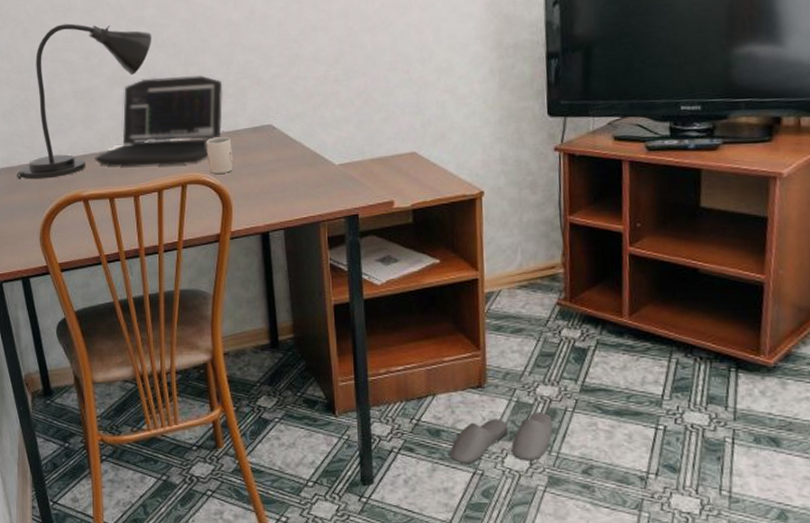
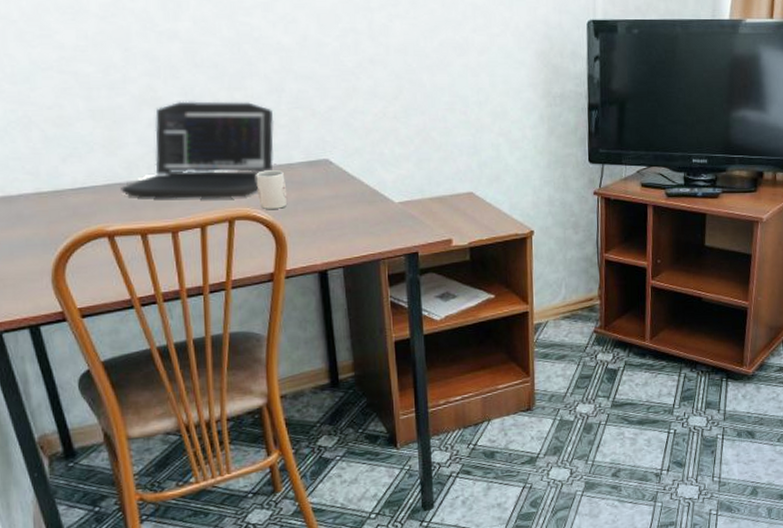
desk lamp: present [16,23,152,180] -> none [16,29,189,212]
slippers: present [450,412,553,465] -> none [503,428,589,481]

